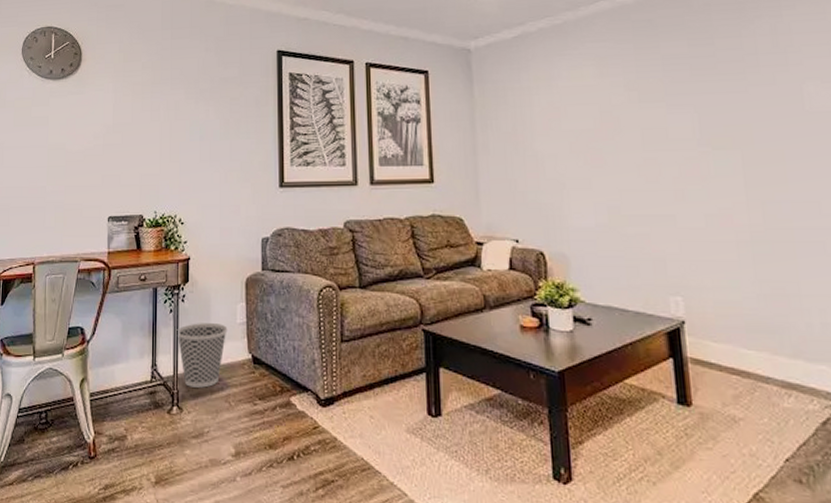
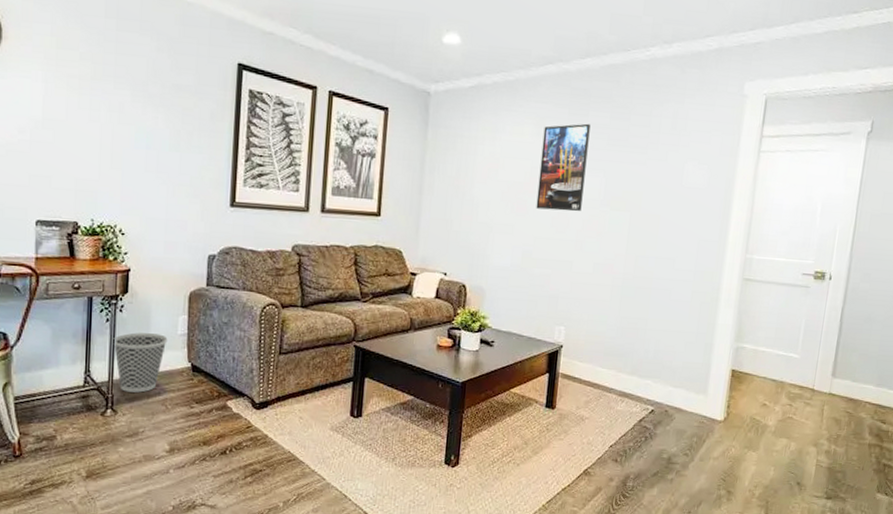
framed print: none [607,56,674,157] -> present [536,123,591,212]

